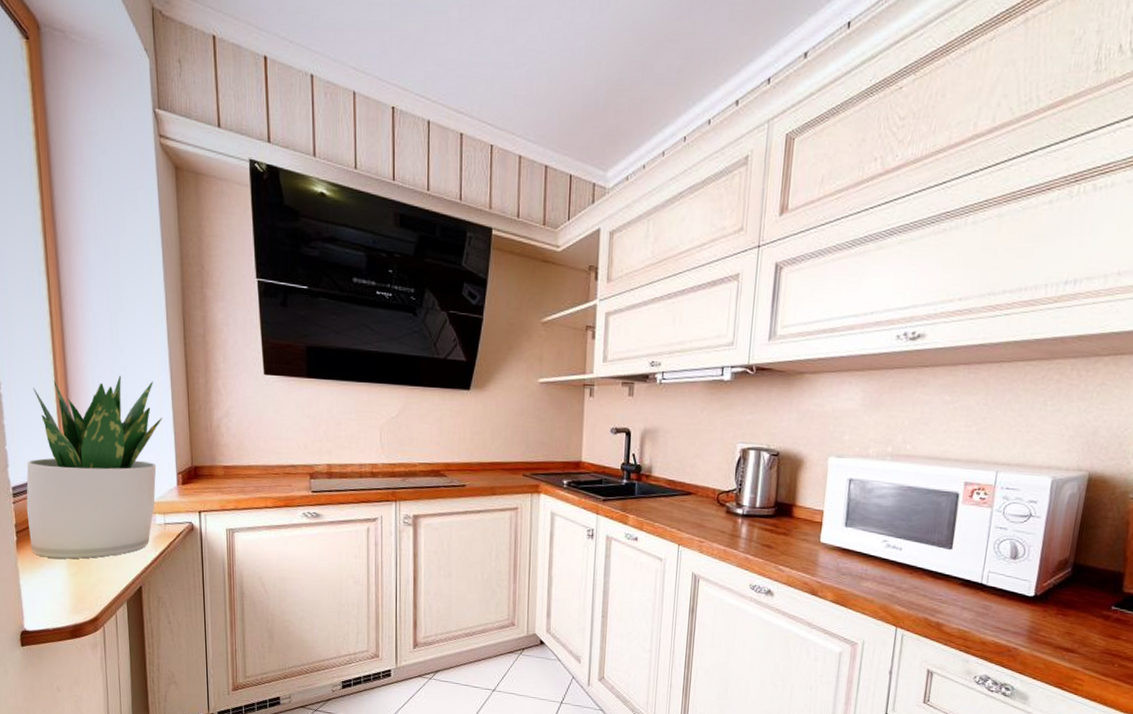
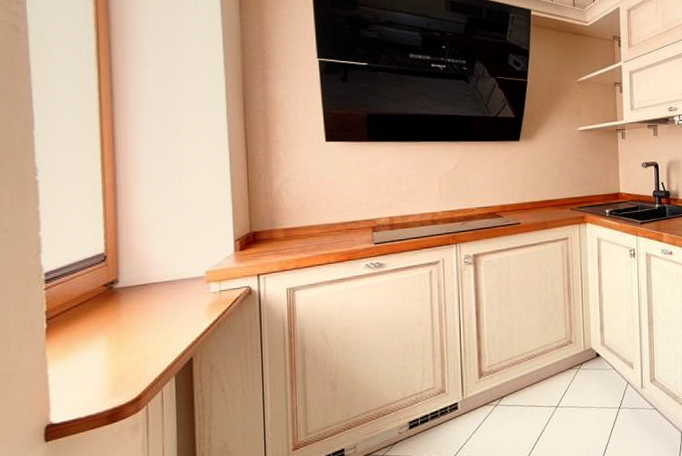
planter: present [26,375,163,559] -> none [60,153,220,342]

